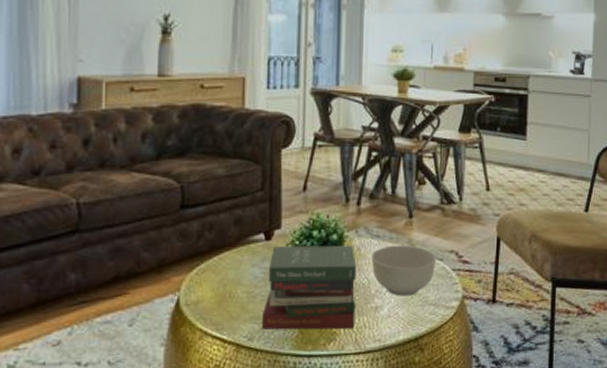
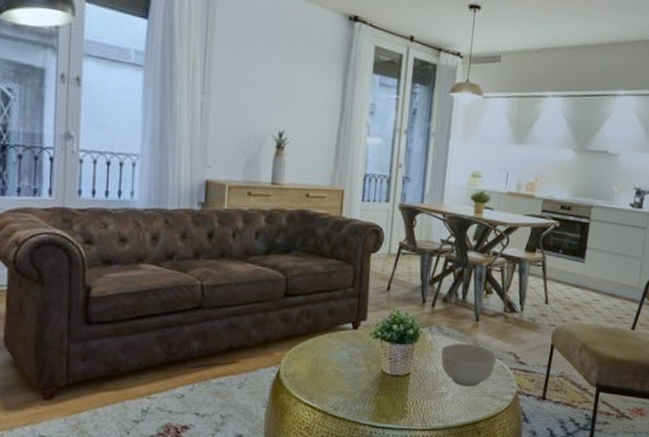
books: present [262,245,357,330] -> none [346,335,428,410]

